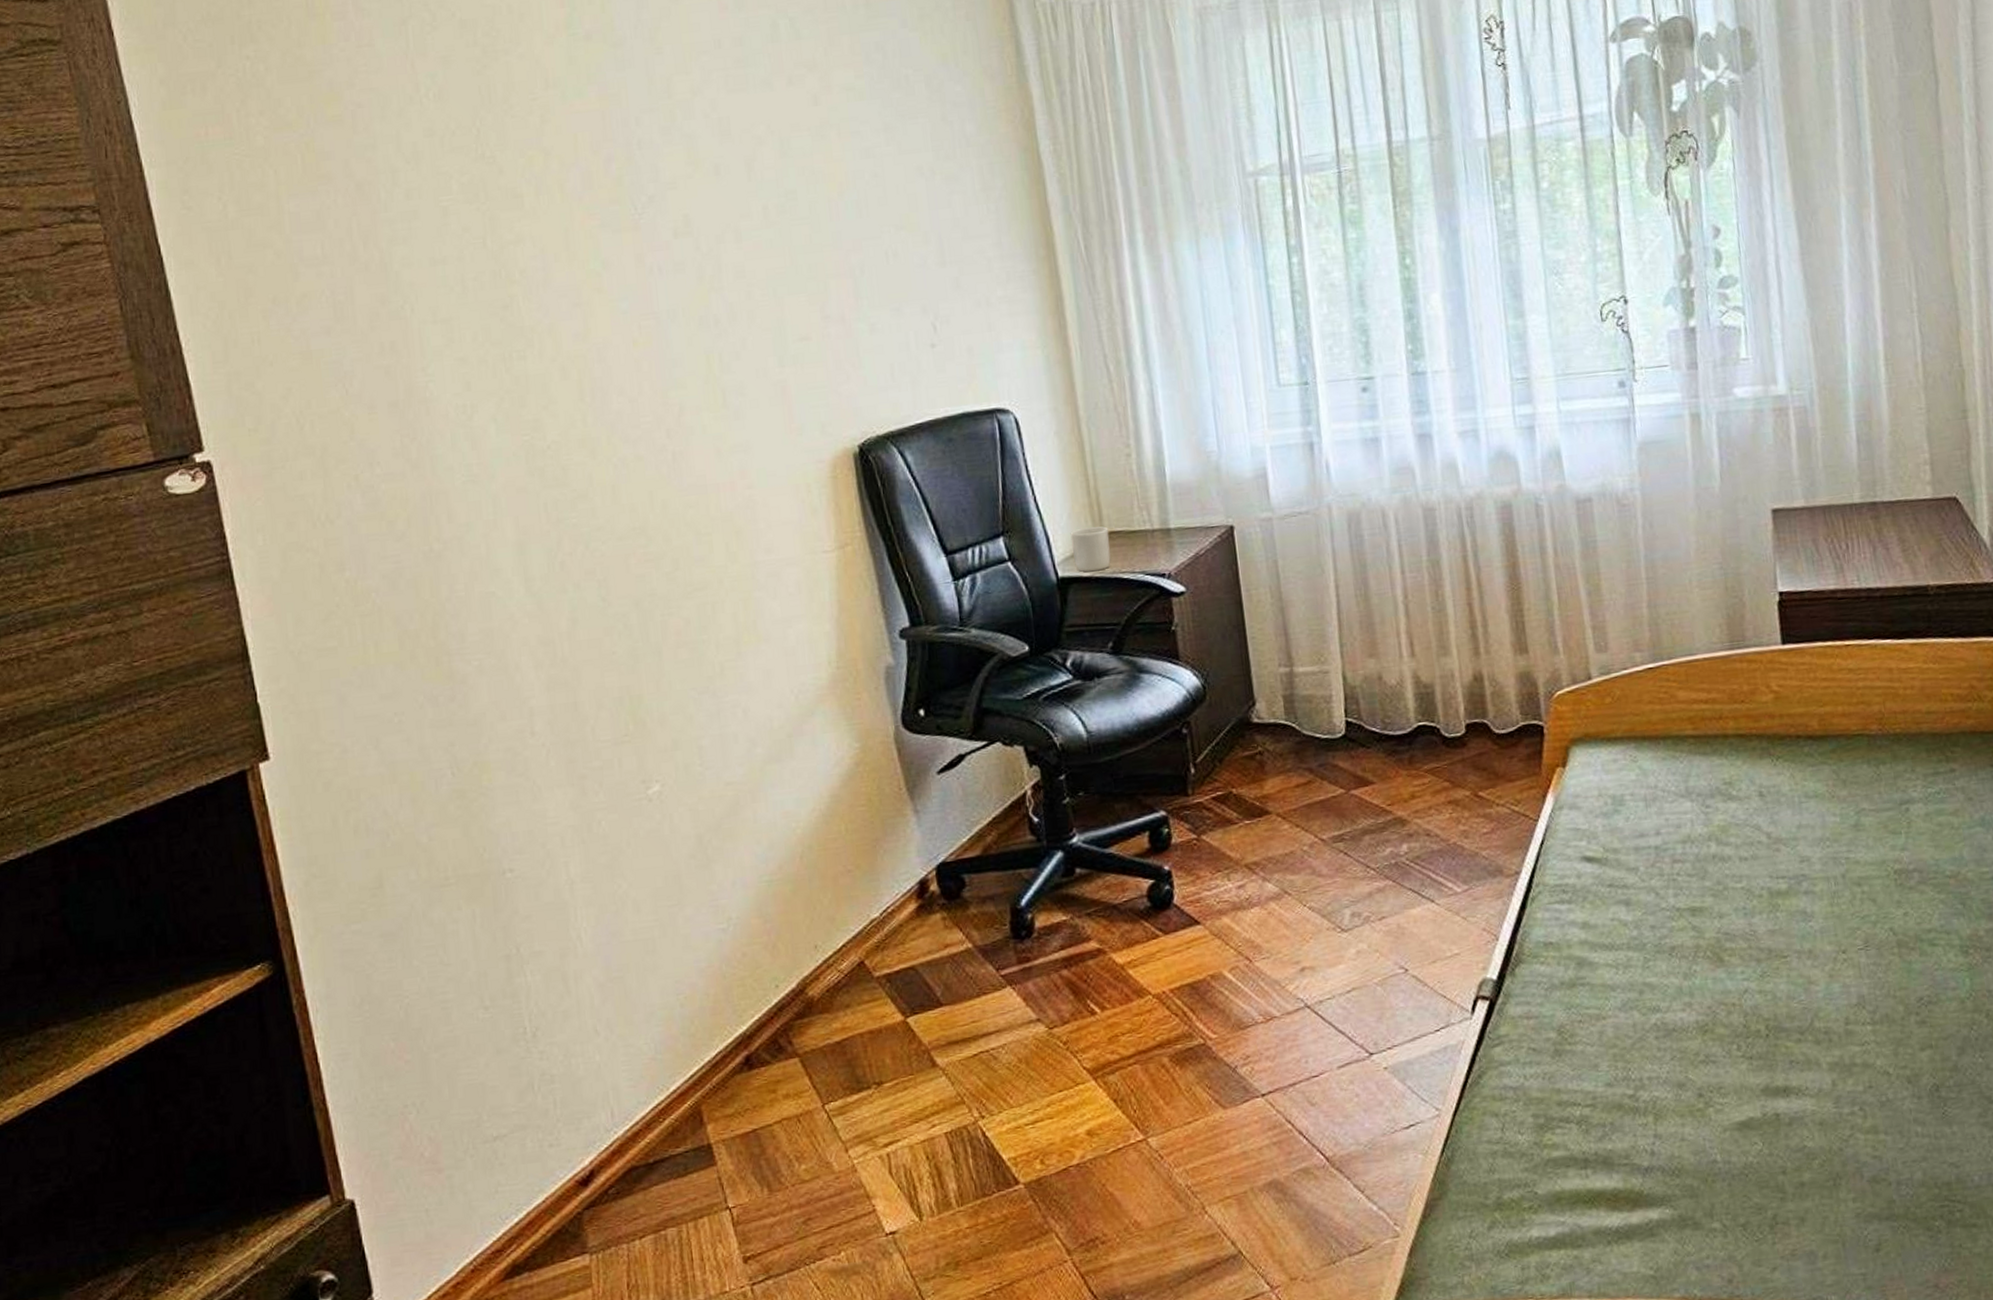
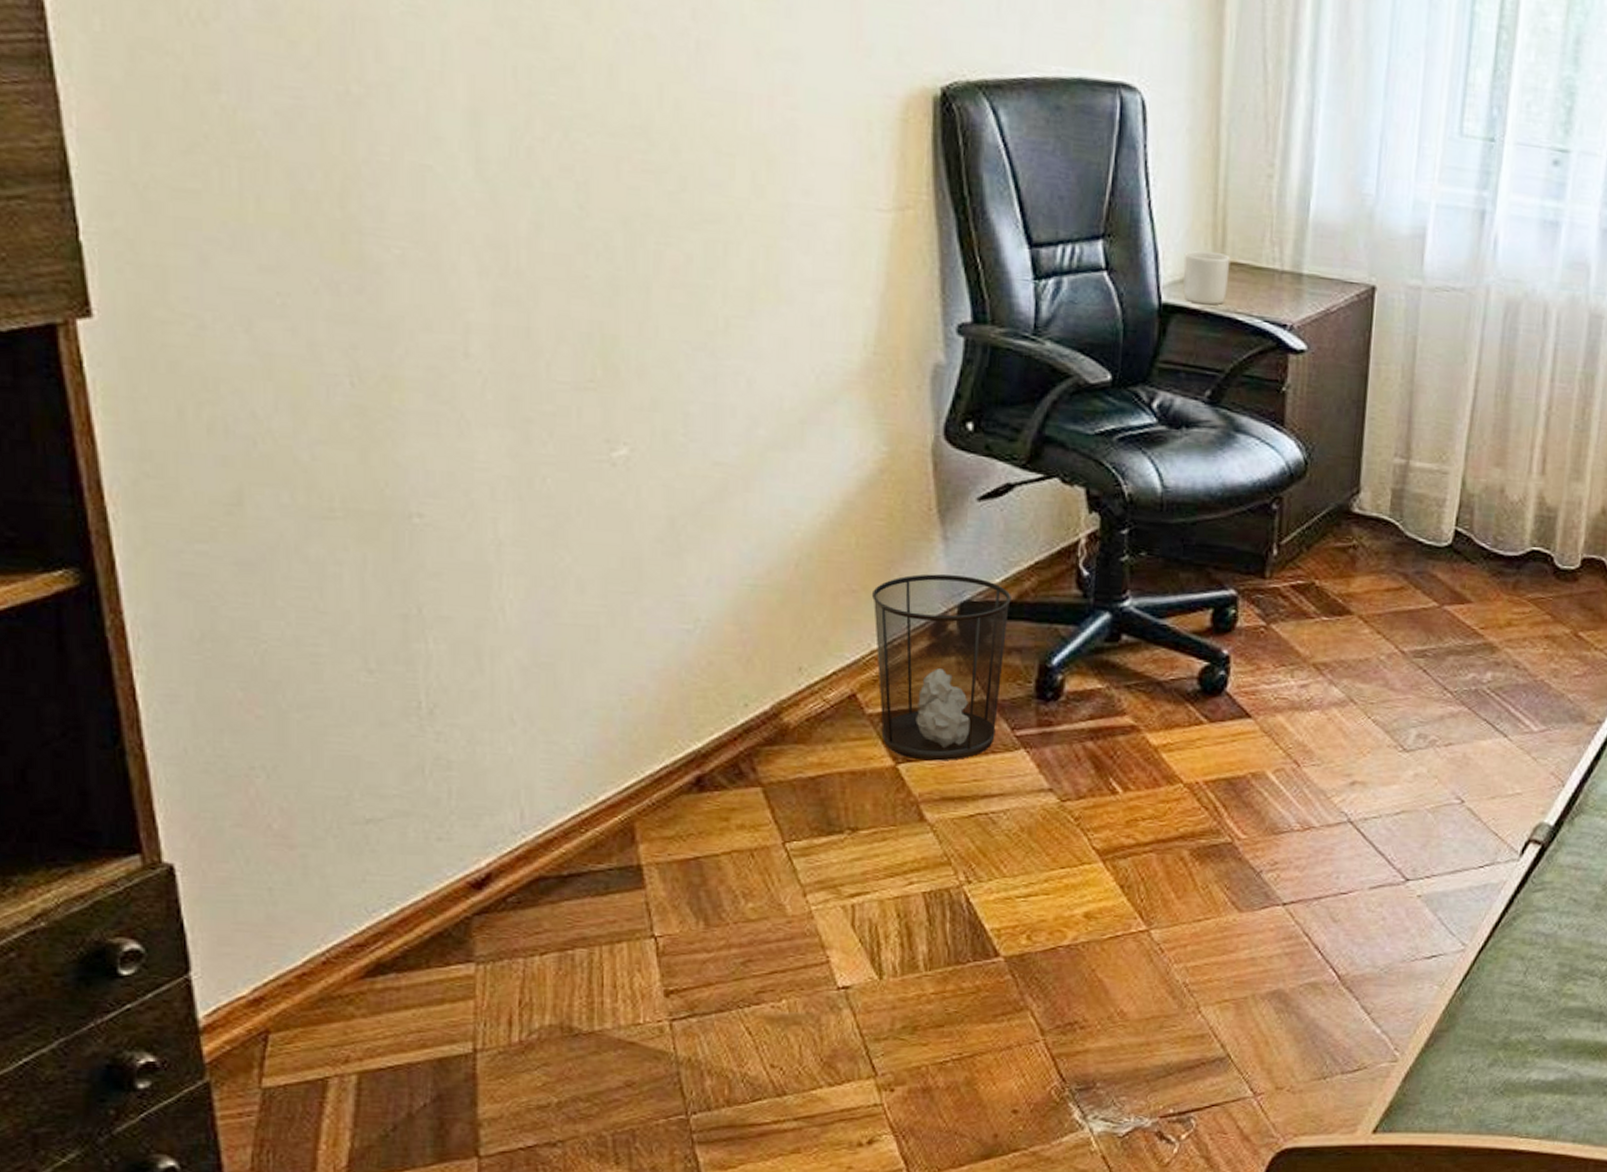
waste bin: none [864,840,984,1011] -> present [871,574,1011,761]

